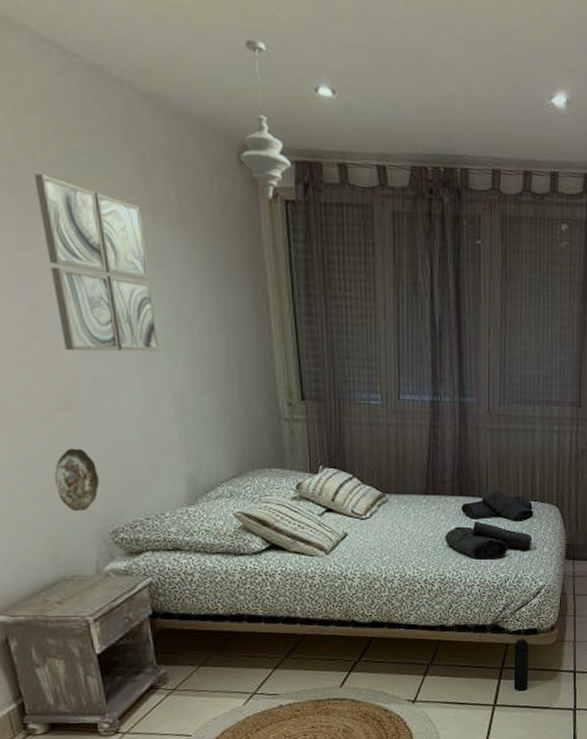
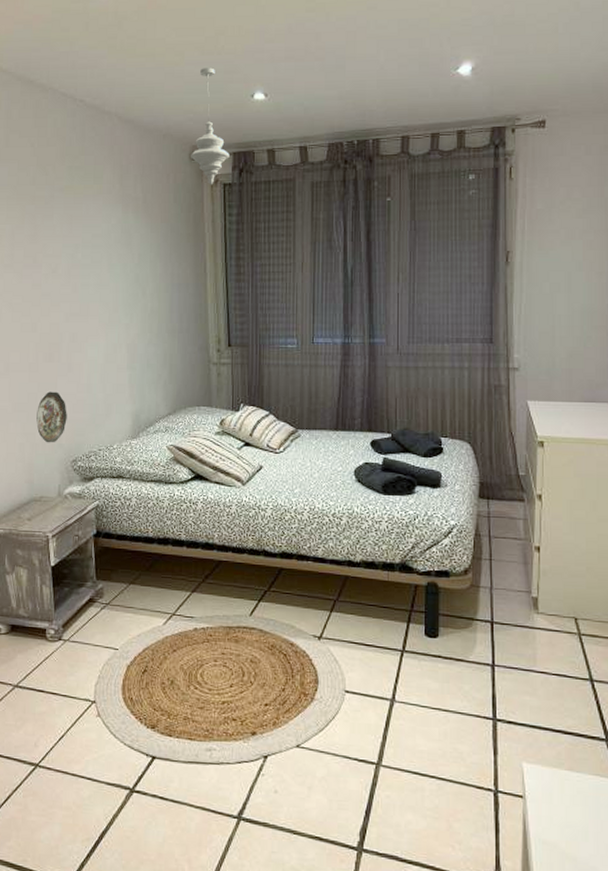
wall art: present [34,173,159,352] -> none [46,187,120,315]

